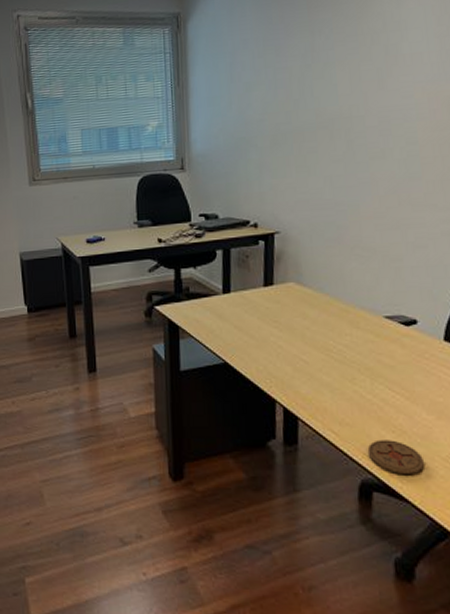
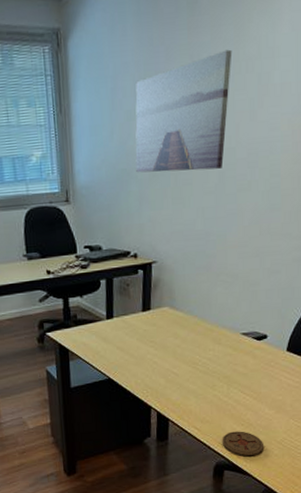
wall art: none [255,24,356,141] -> present [135,49,232,173]

